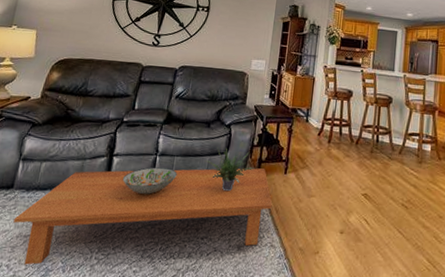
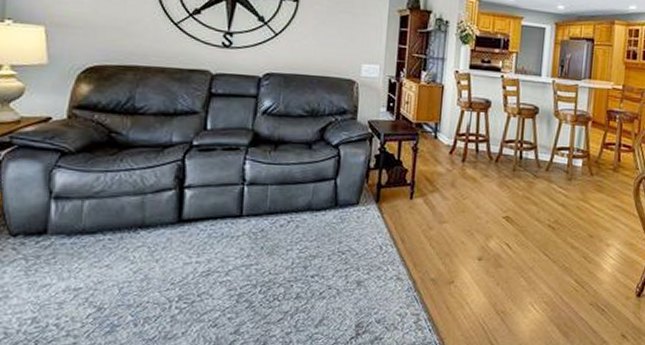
coffee table: present [13,168,273,265] -> none [55,194,397,322]
decorative bowl: present [122,167,177,195] -> none [200,199,274,231]
potted plant: present [204,148,255,192] -> none [308,172,373,223]

